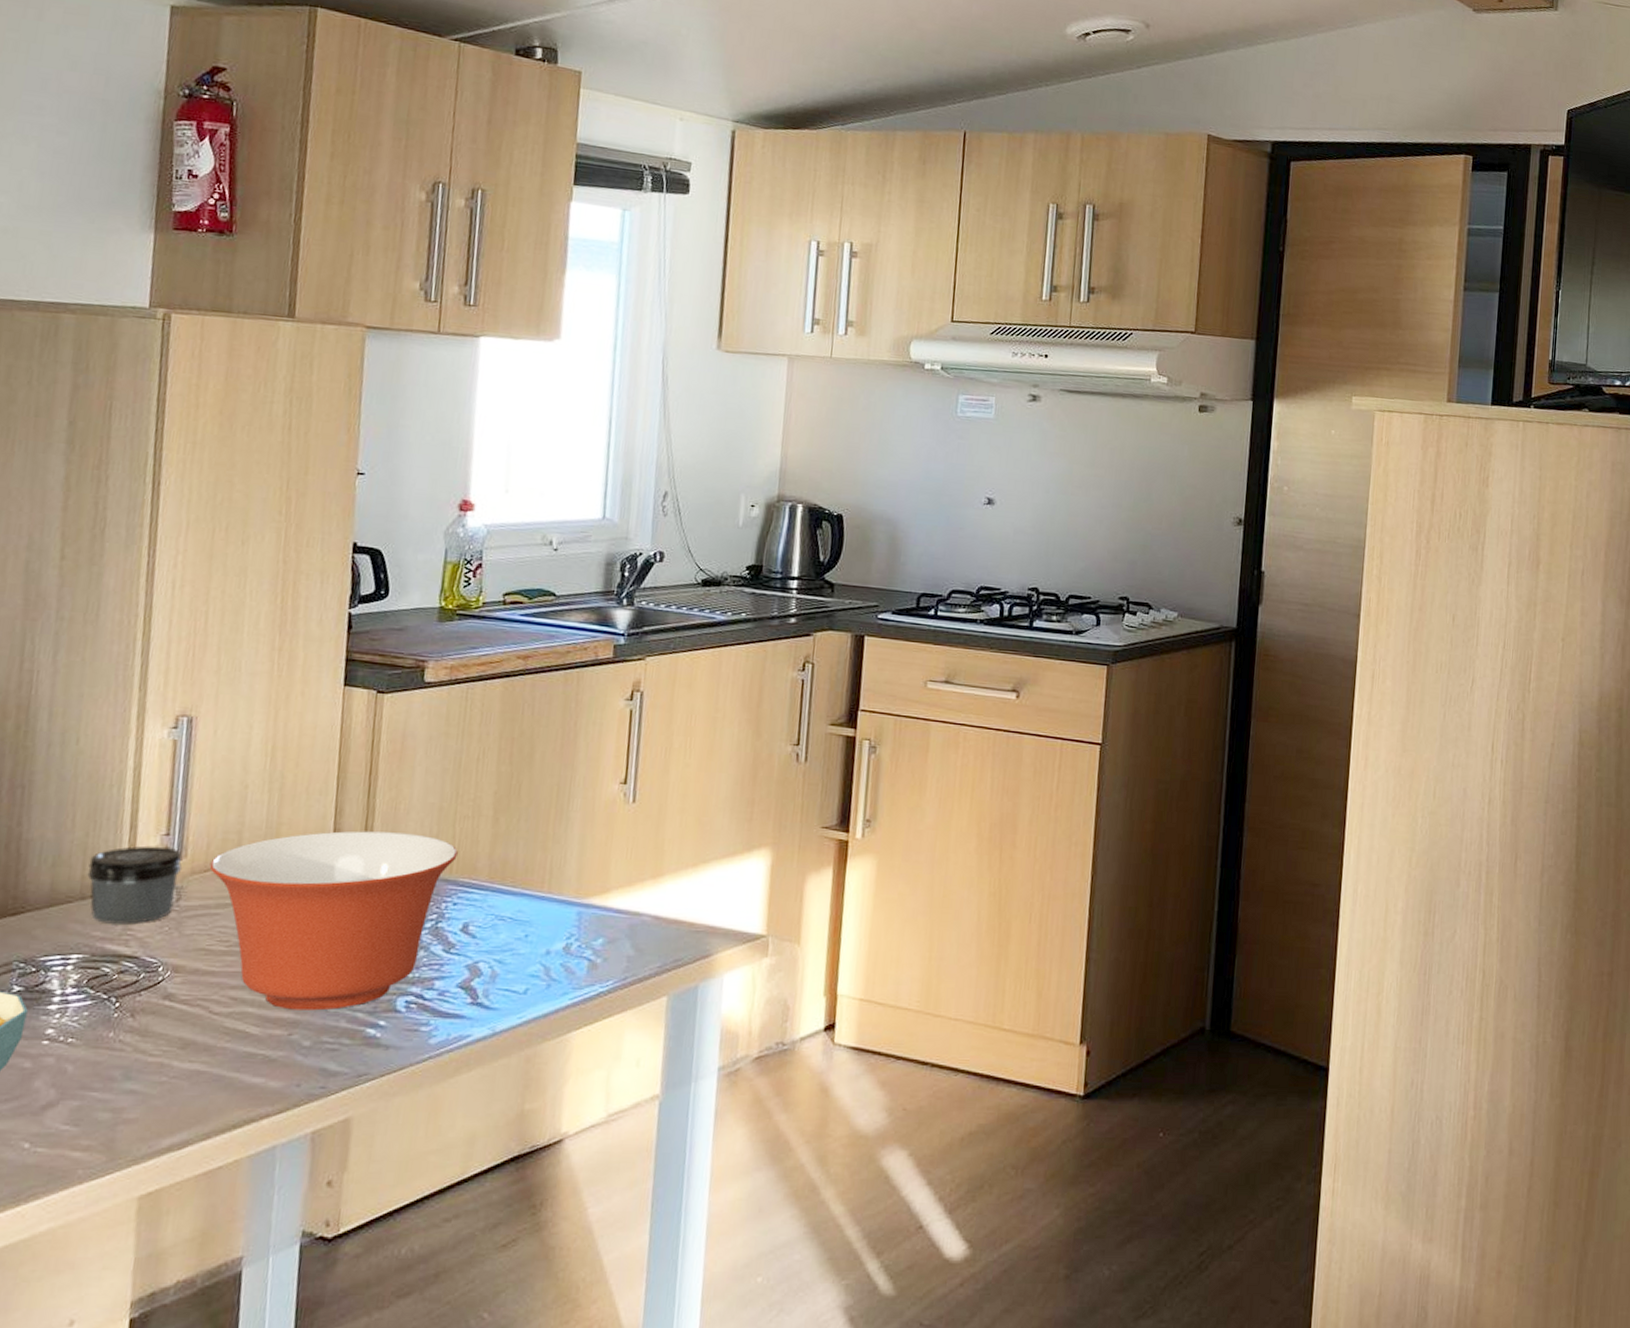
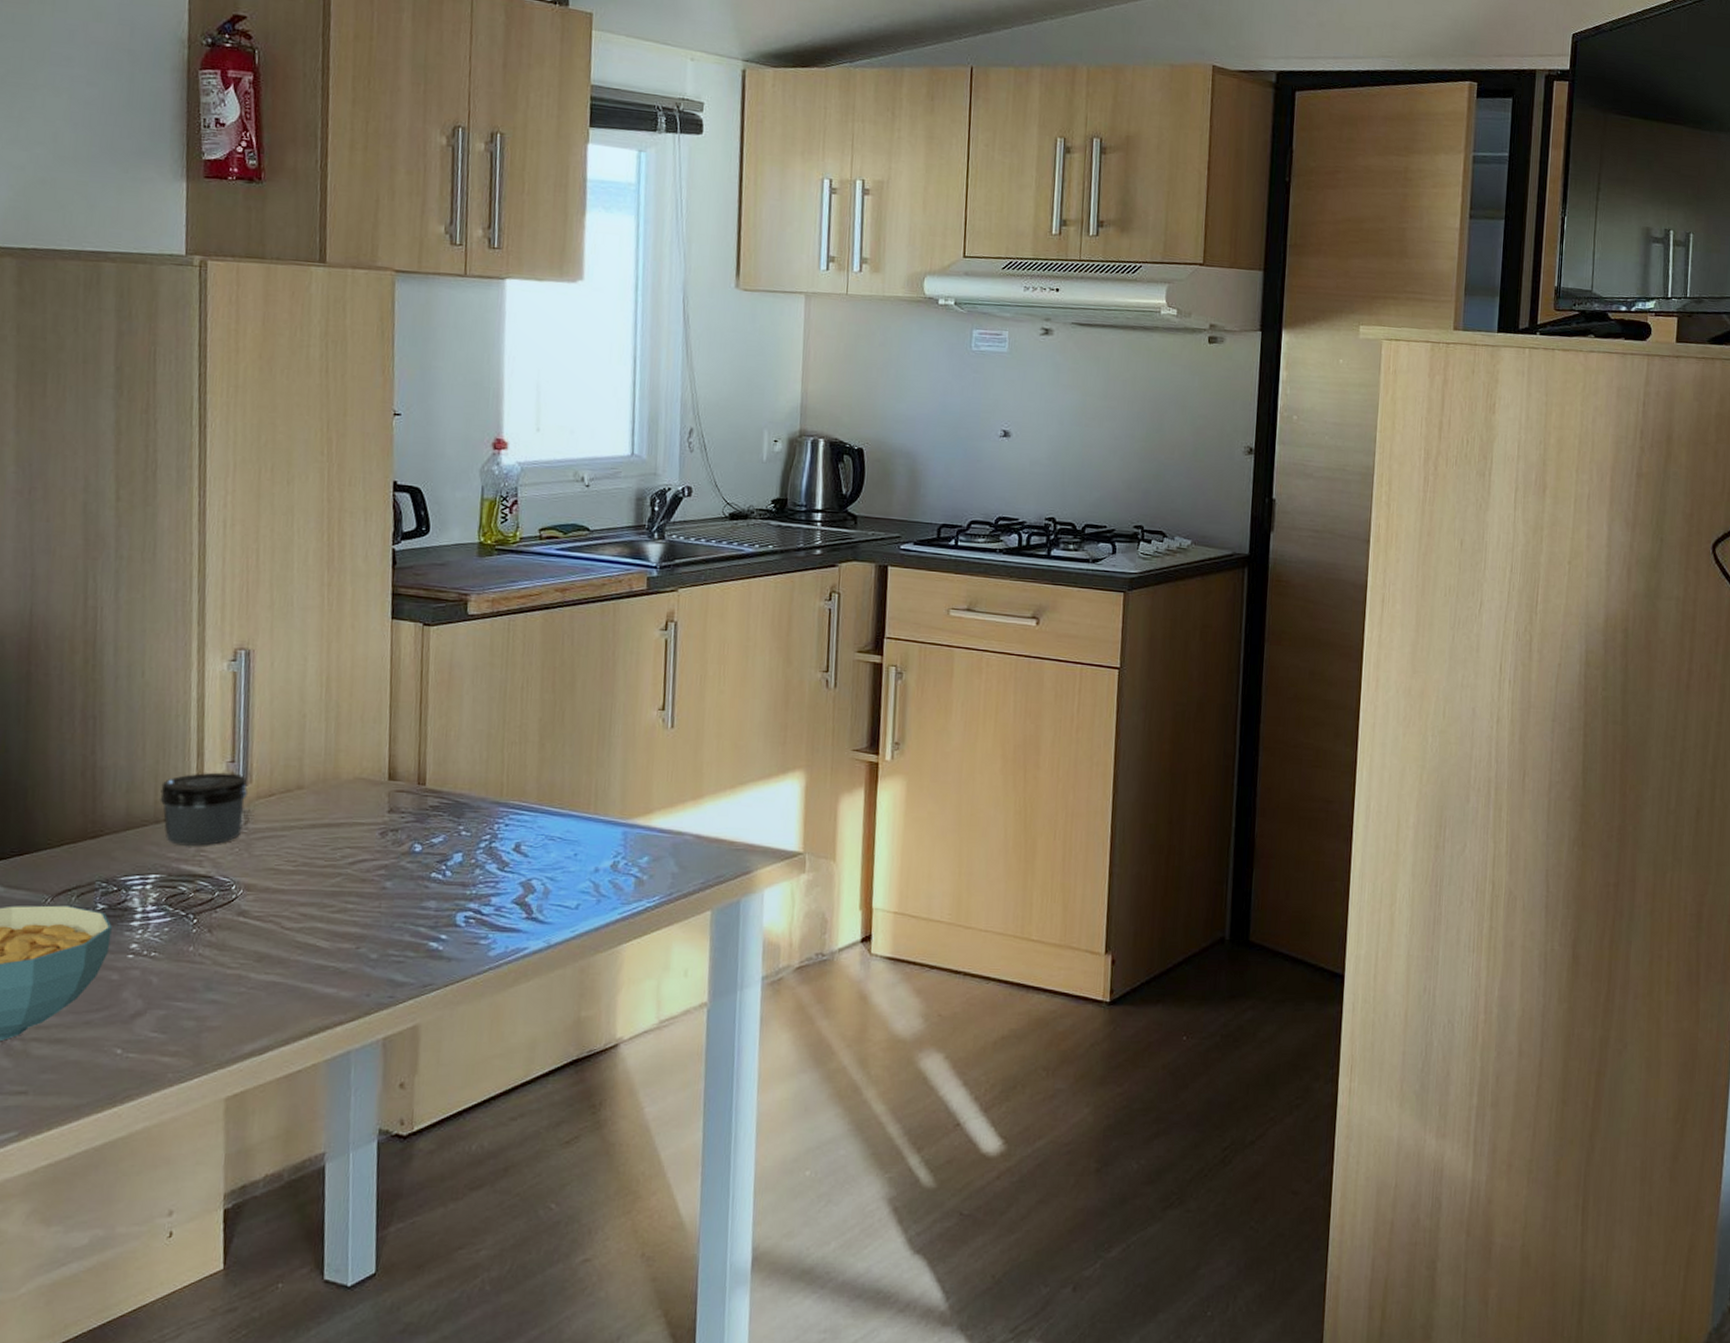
mixing bowl: present [209,831,458,1011] -> none [274,757,507,926]

